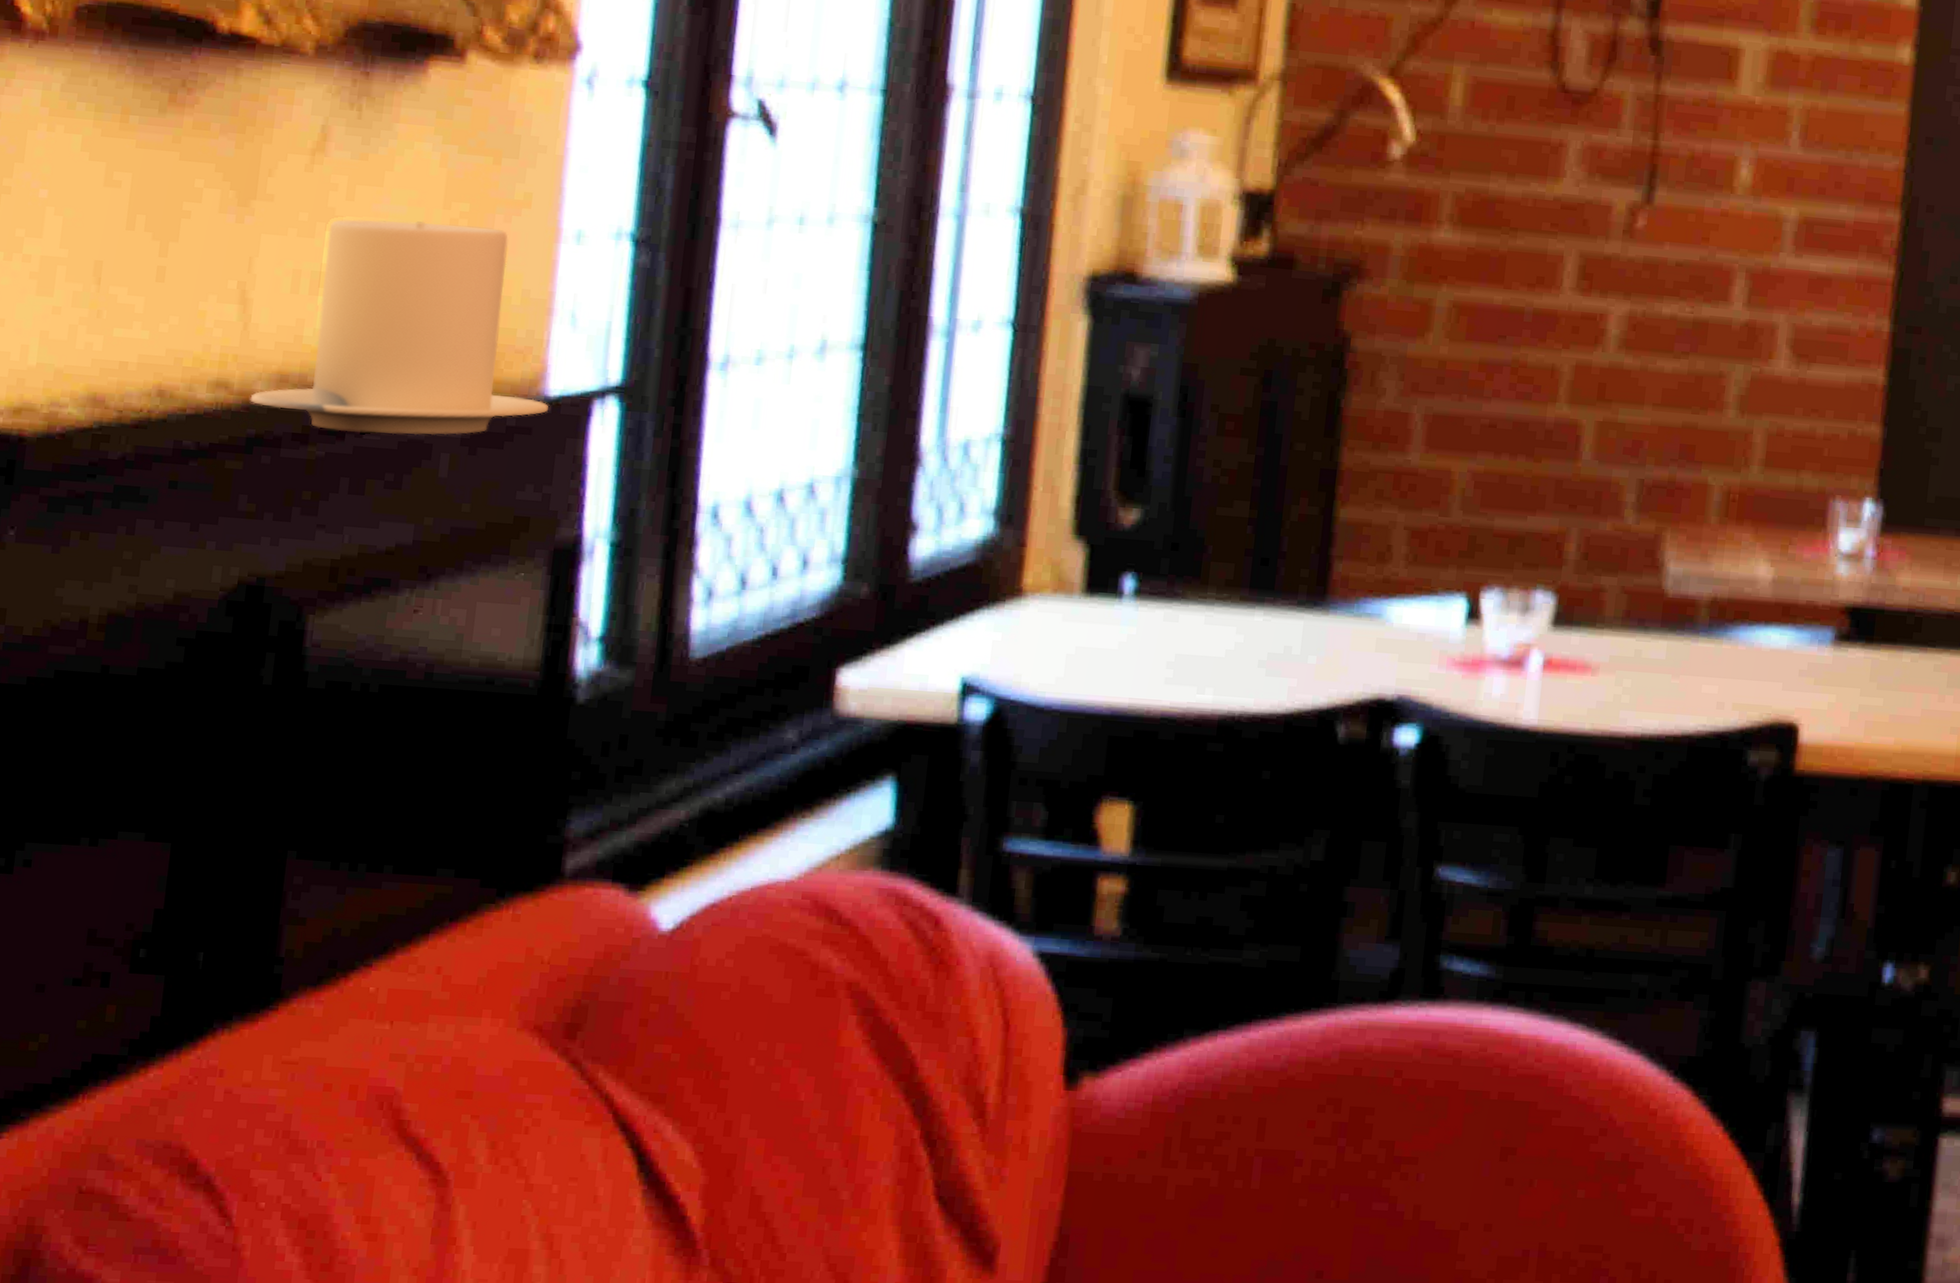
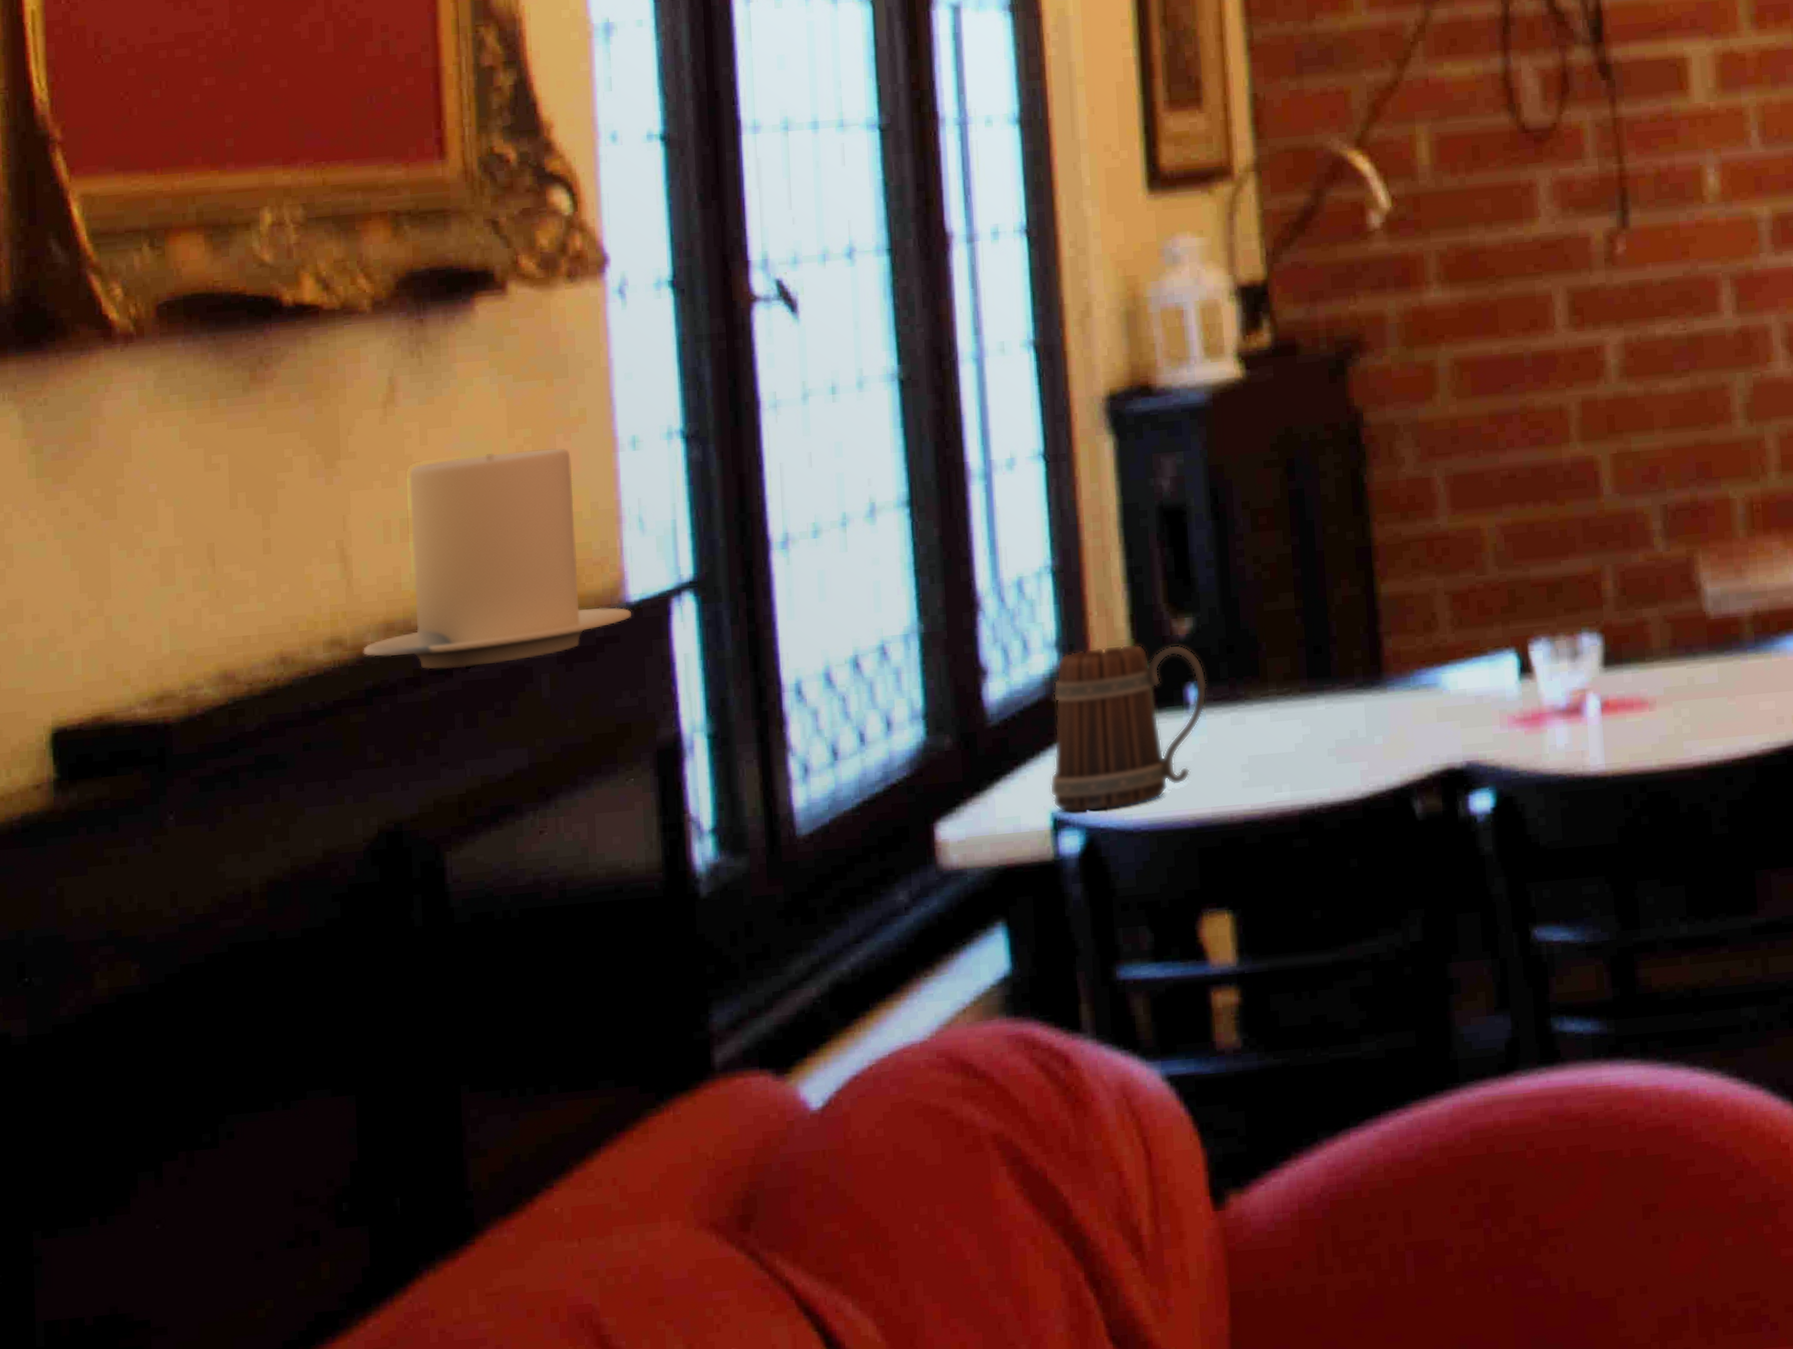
beer mug: none [963,522,1146,684] -> present [1049,643,1208,813]

